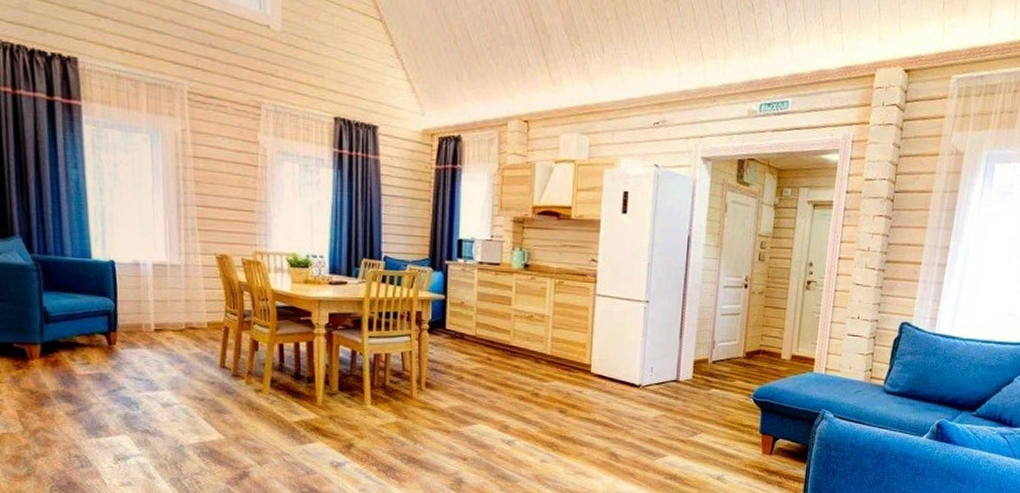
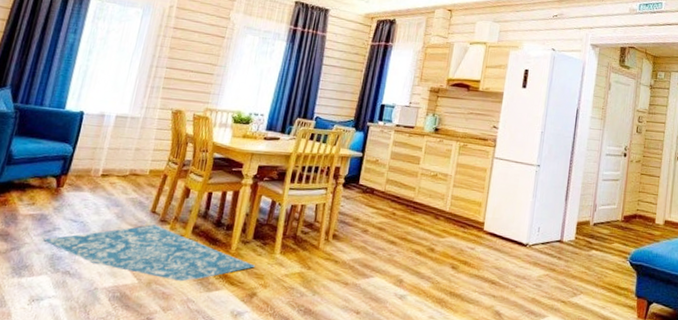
rug: none [111,380,346,436] -> present [43,224,255,282]

